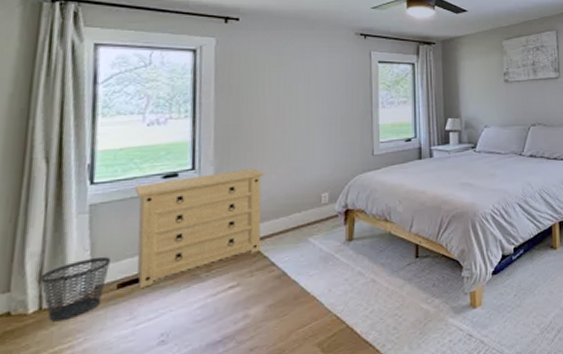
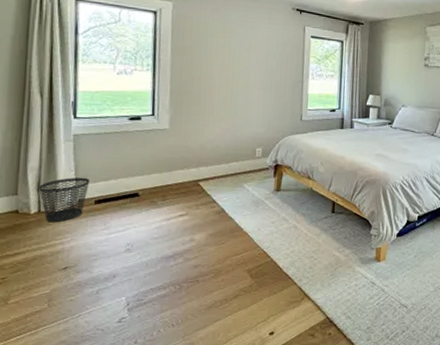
dresser: present [134,168,265,288] -> none [107,120,210,206]

